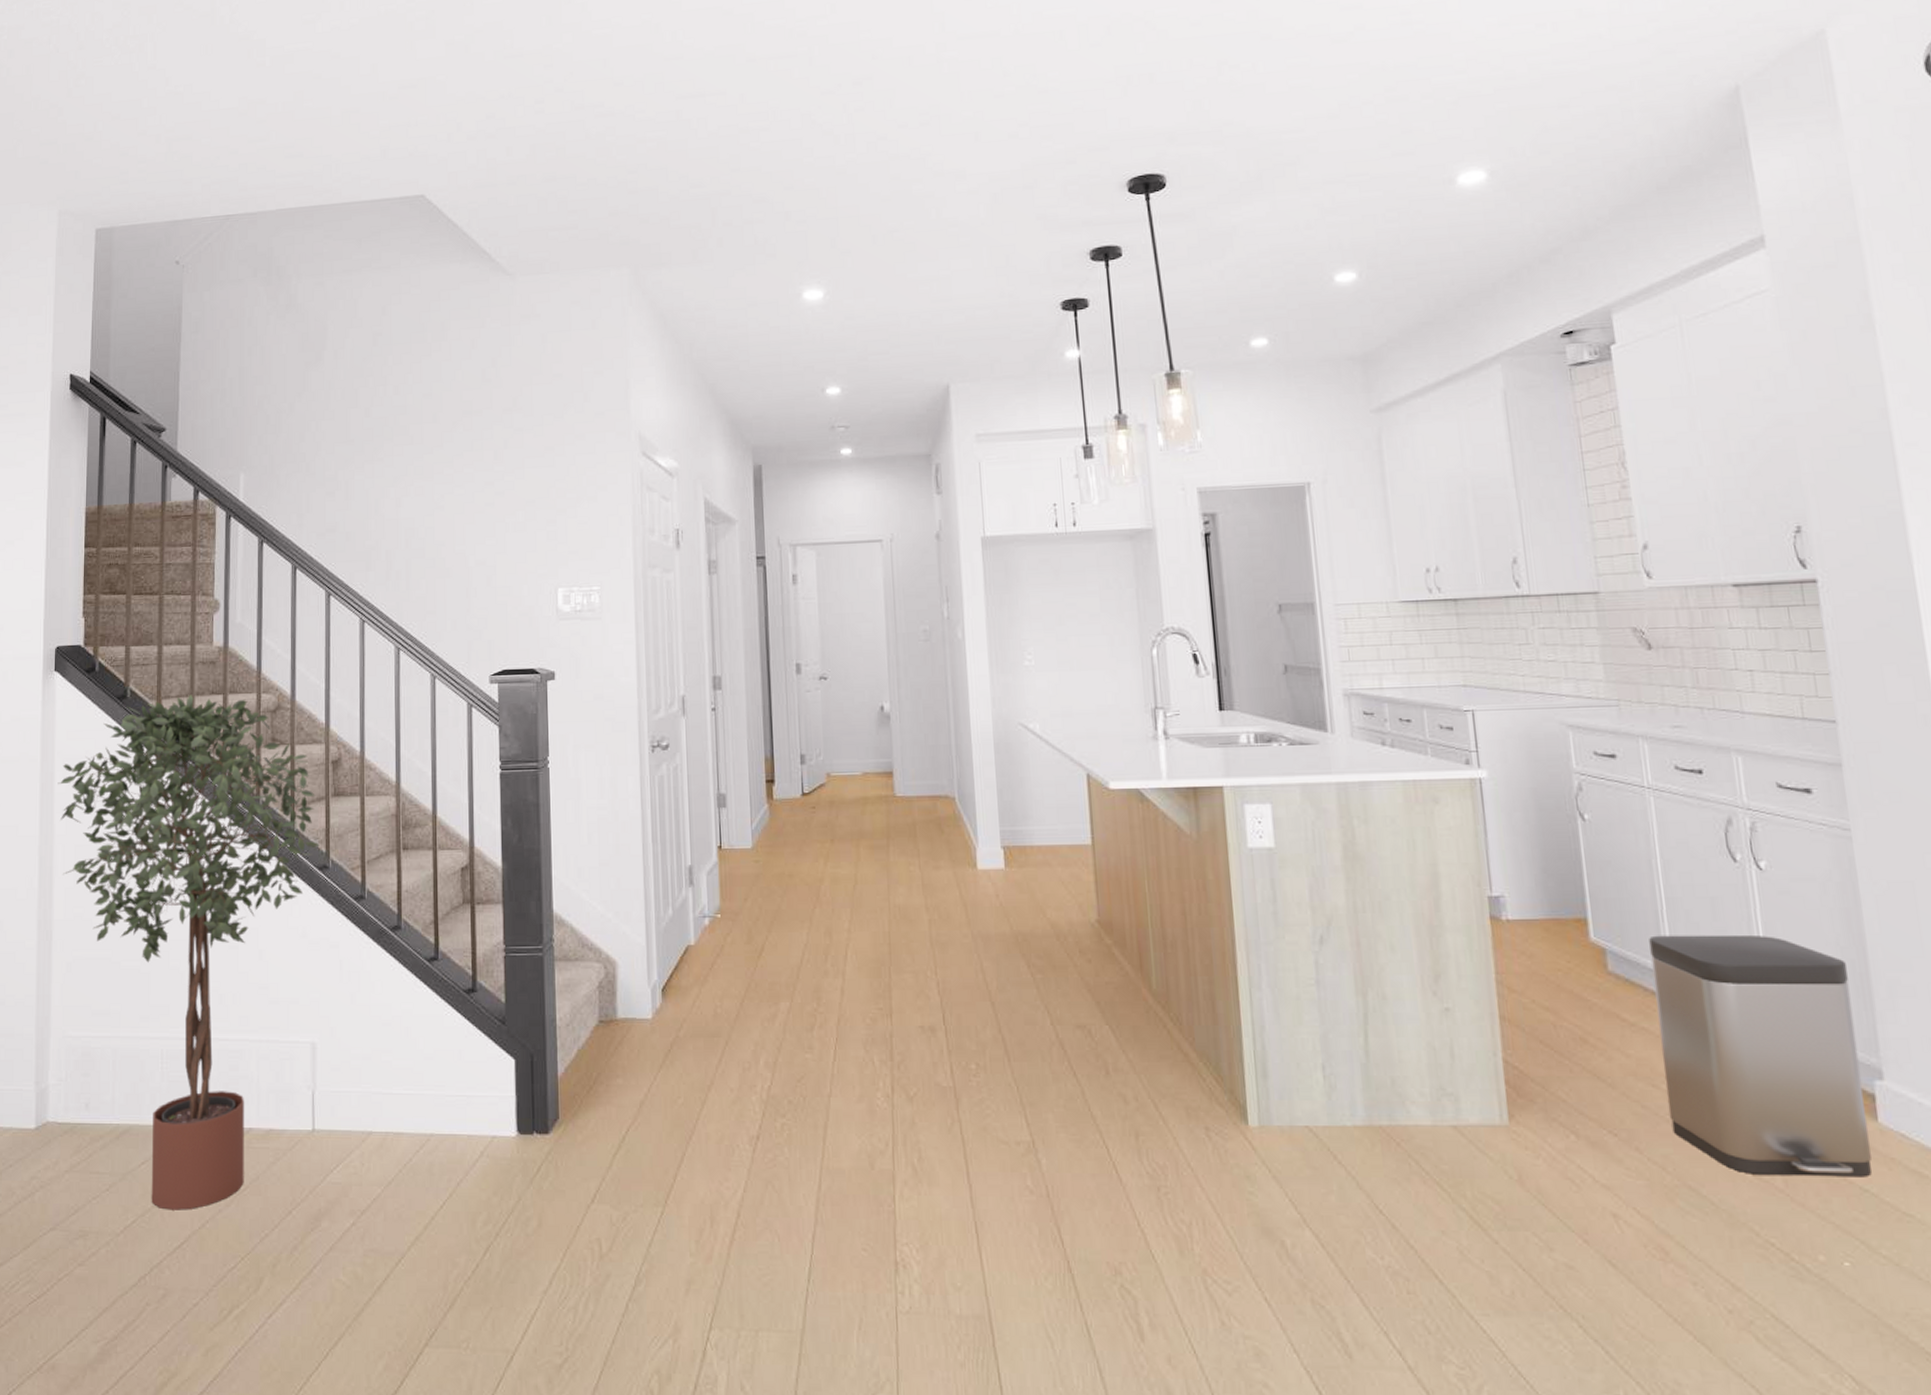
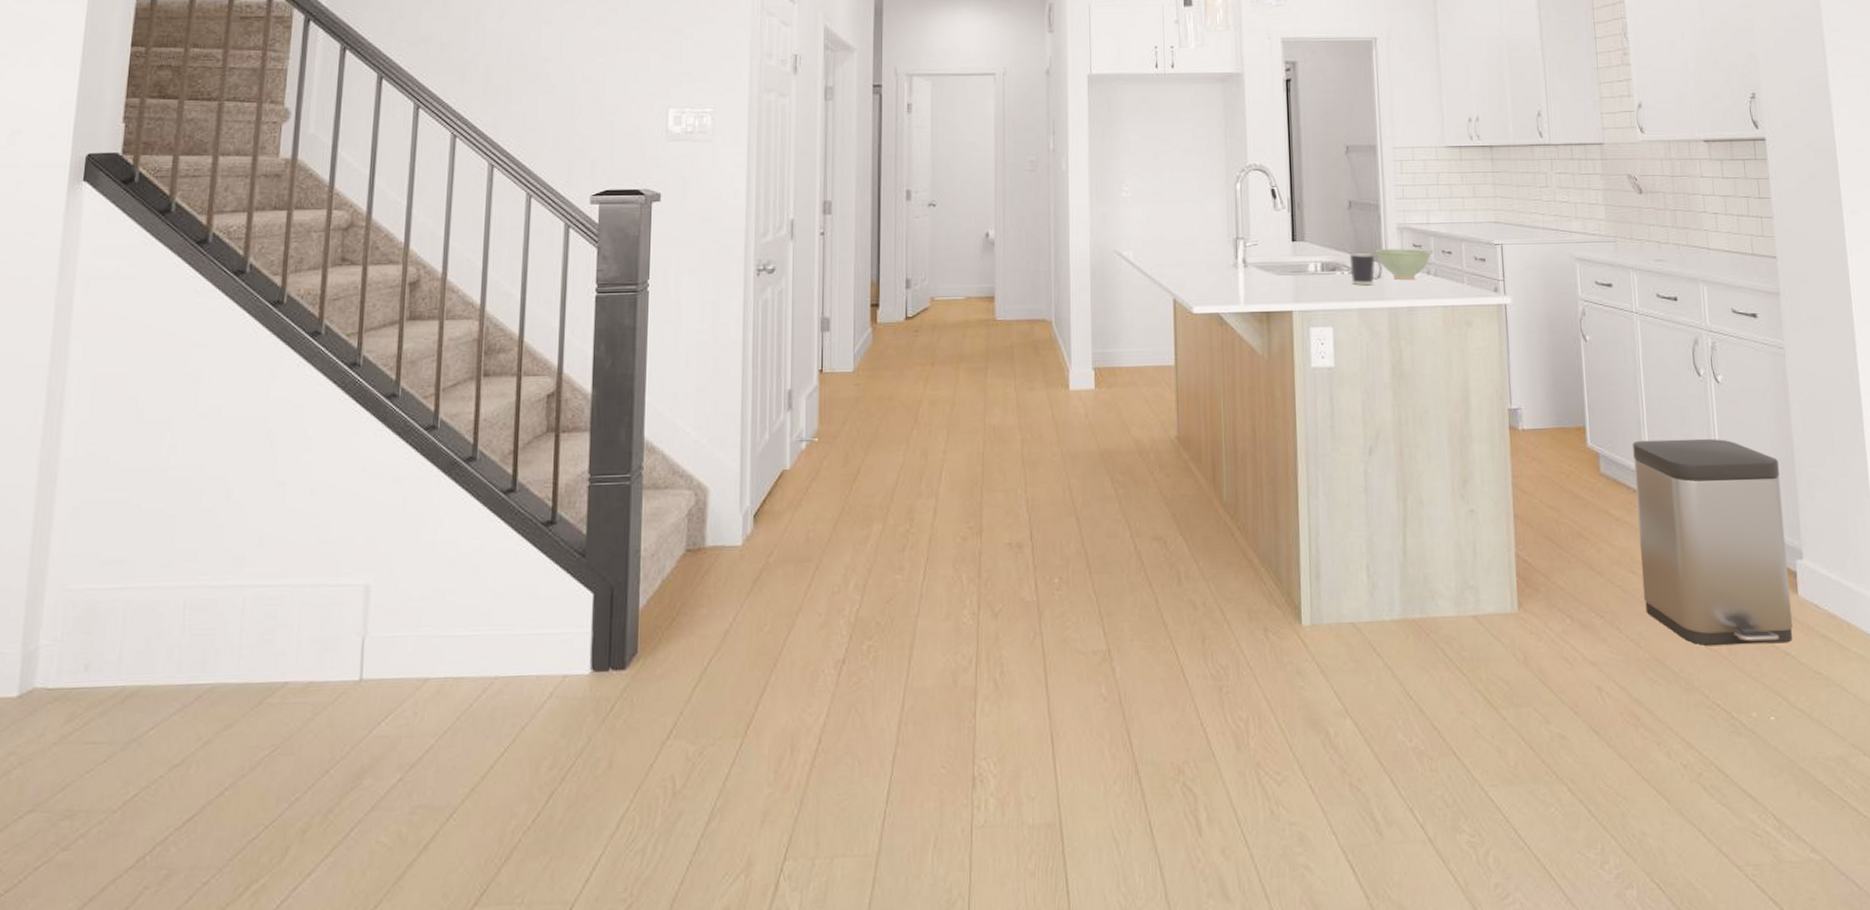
potted tree: present [58,694,320,1210] -> none [75,209,389,779]
mug: none [1287,722,1328,759] -> present [1349,253,1382,286]
bowl: none [1319,717,1386,751] -> present [1376,248,1431,280]

